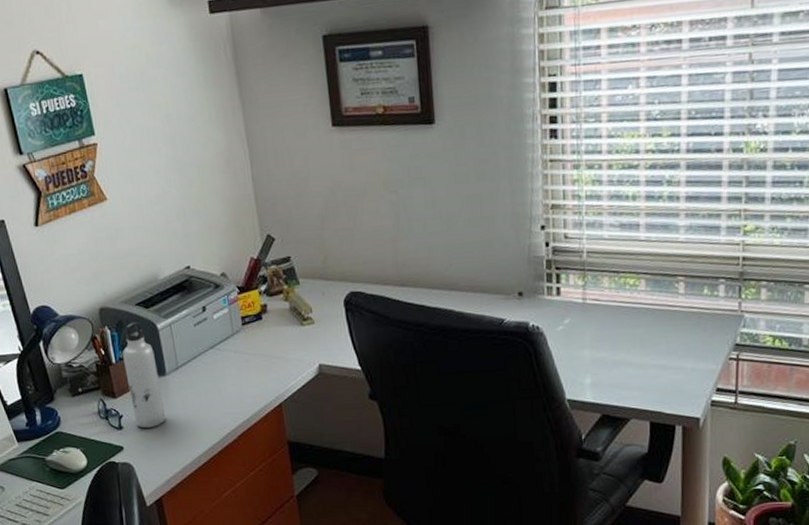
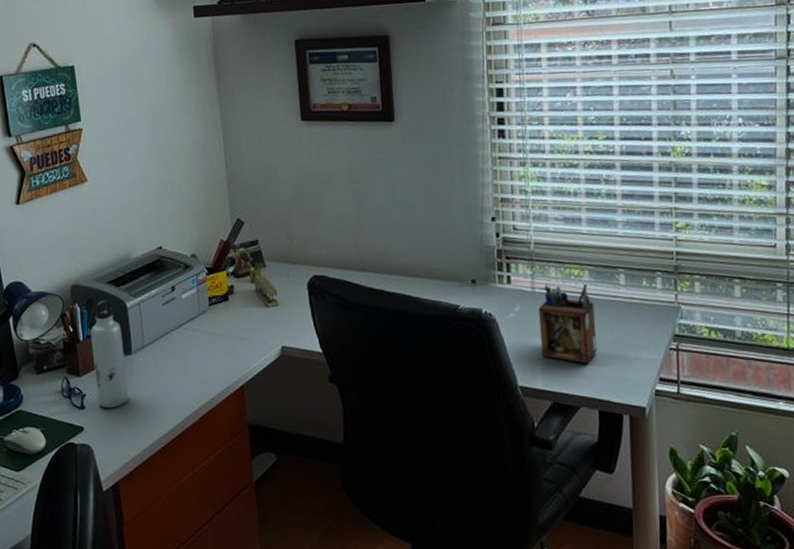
desk organizer: none [590,293,651,376] -> present [538,283,597,364]

